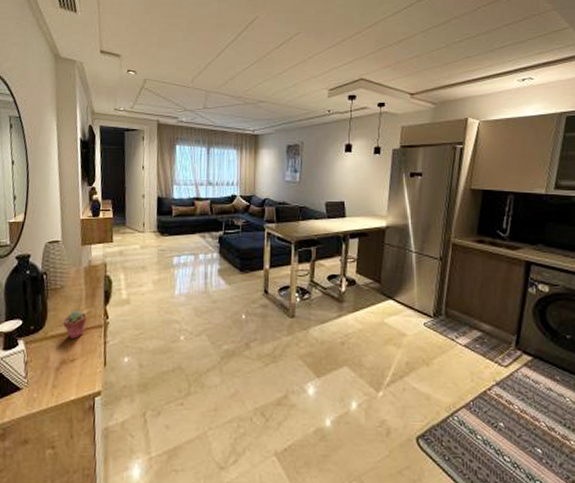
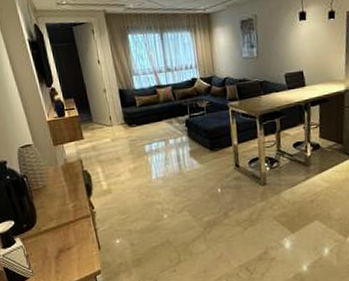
potted succulent: present [63,310,88,340] -> none [52,205,75,231]

